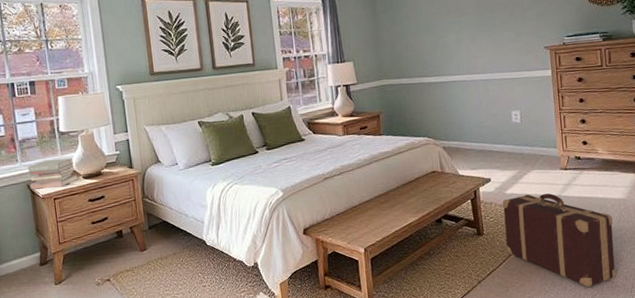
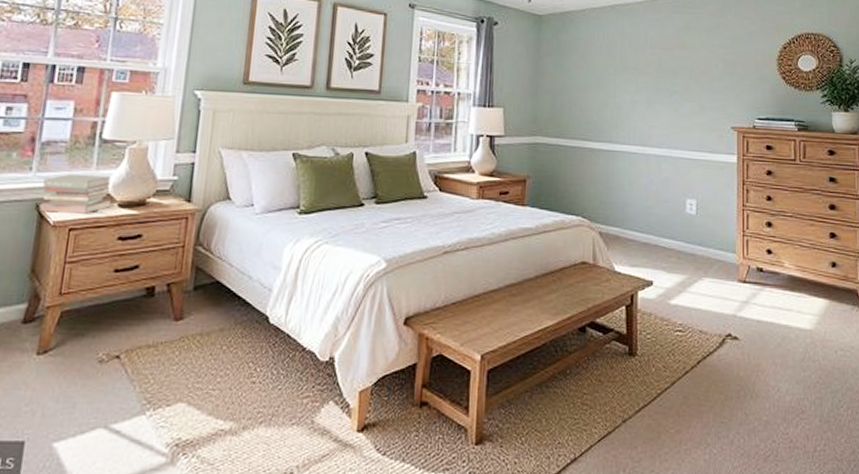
suitcase: present [503,193,616,288] -> none [662,309,796,445]

